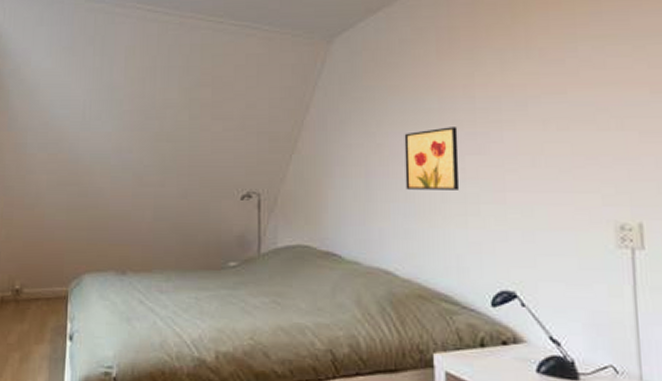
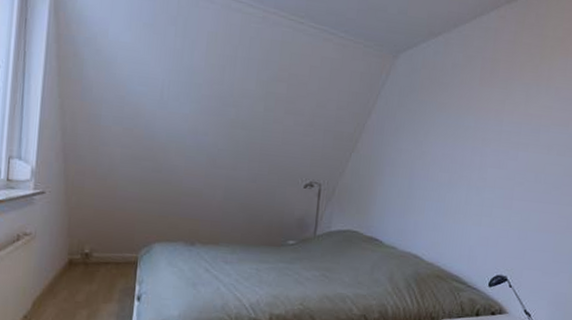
wall art: present [404,127,460,190] -> none [439,143,486,195]

